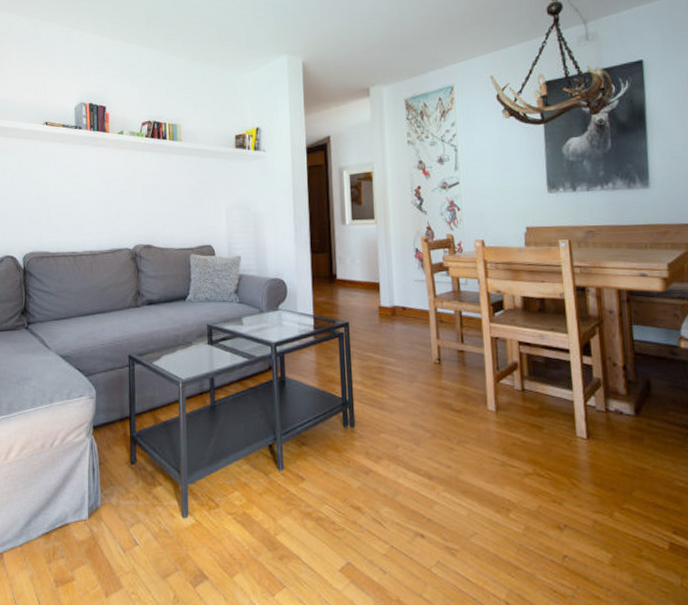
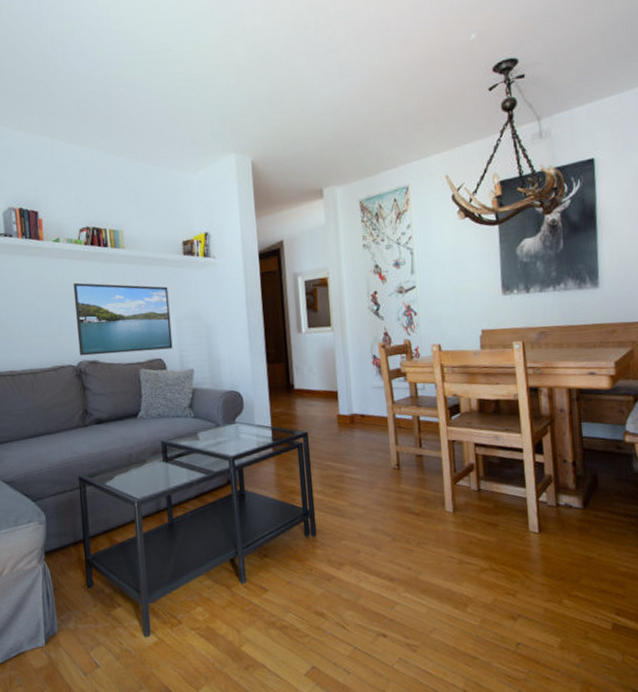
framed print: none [133,172,222,240] -> present [73,282,173,356]

